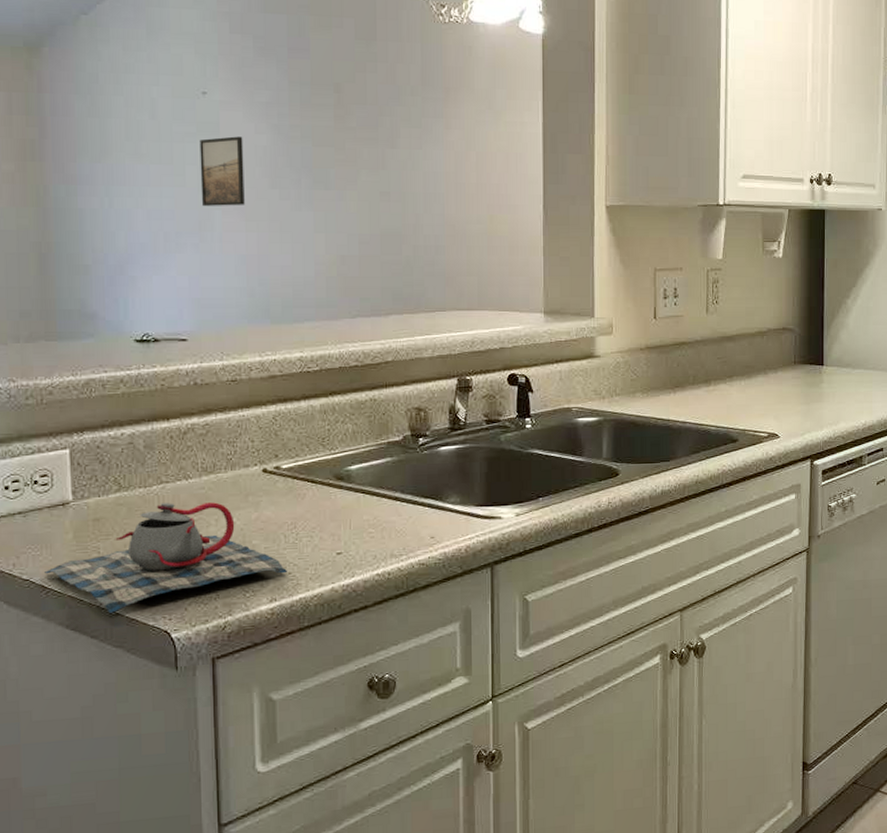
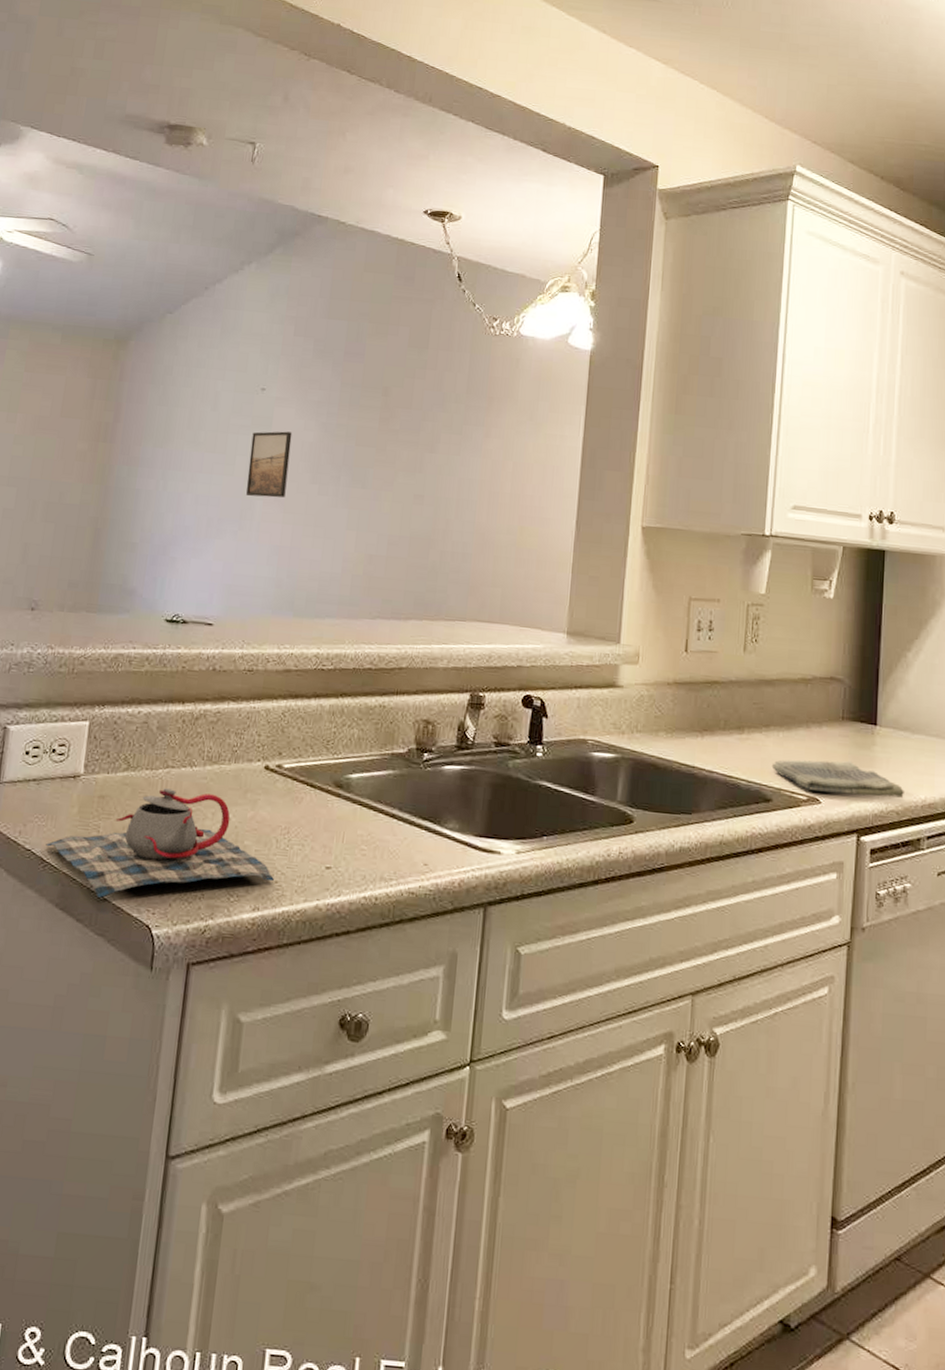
dish towel: none [736,398,848,428] -> present [771,759,904,798]

